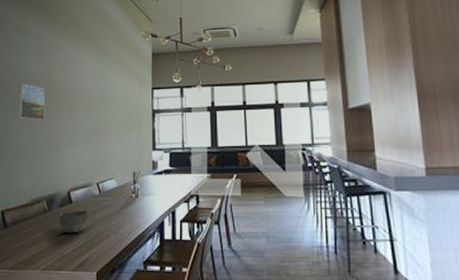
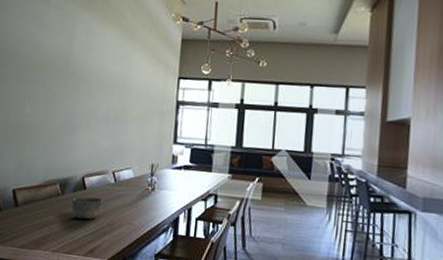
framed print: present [17,83,46,120] -> none [32,57,64,100]

